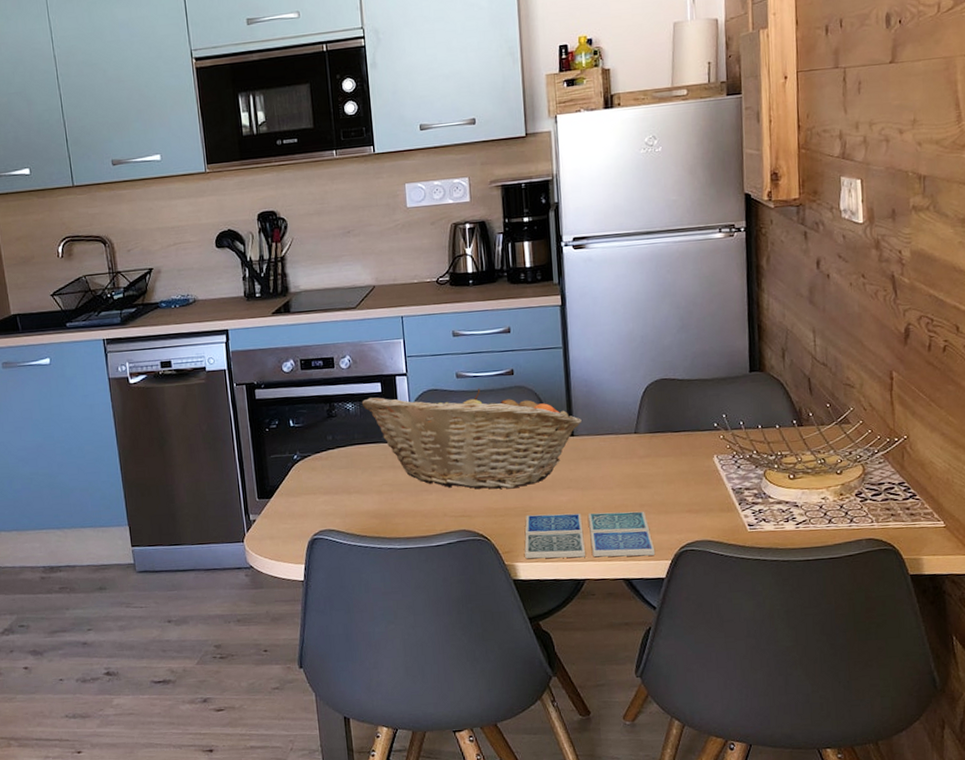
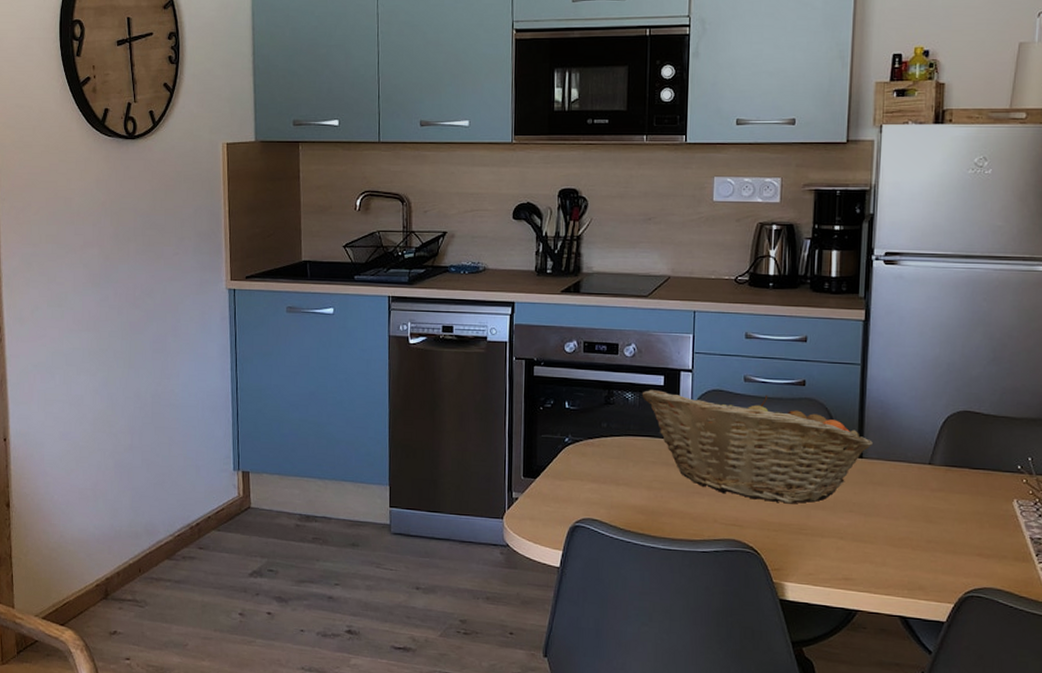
drink coaster: present [524,511,656,559] -> none [795,533,938,596]

